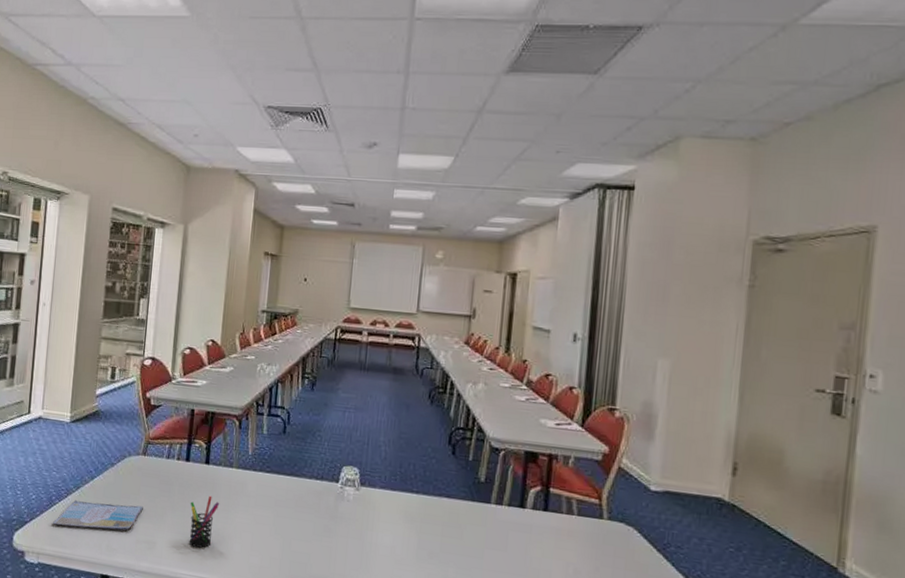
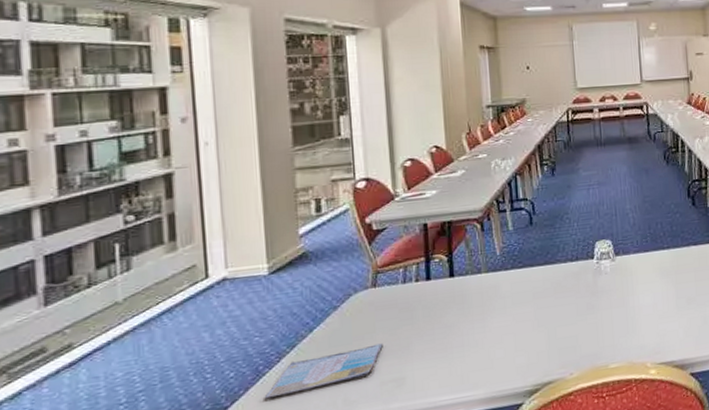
pen holder: present [189,495,220,548] -> none [439,309,474,368]

